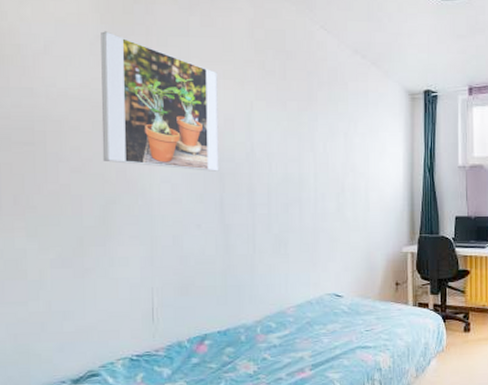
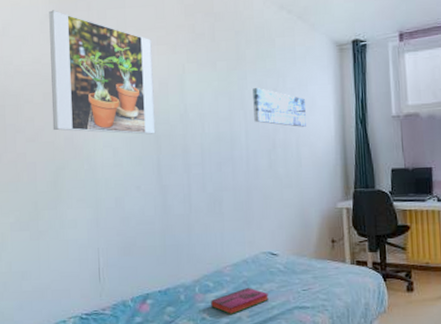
hardback book: none [273,327,331,355] -> present [211,287,268,315]
wall art: none [323,131,376,172] -> present [253,88,306,127]

